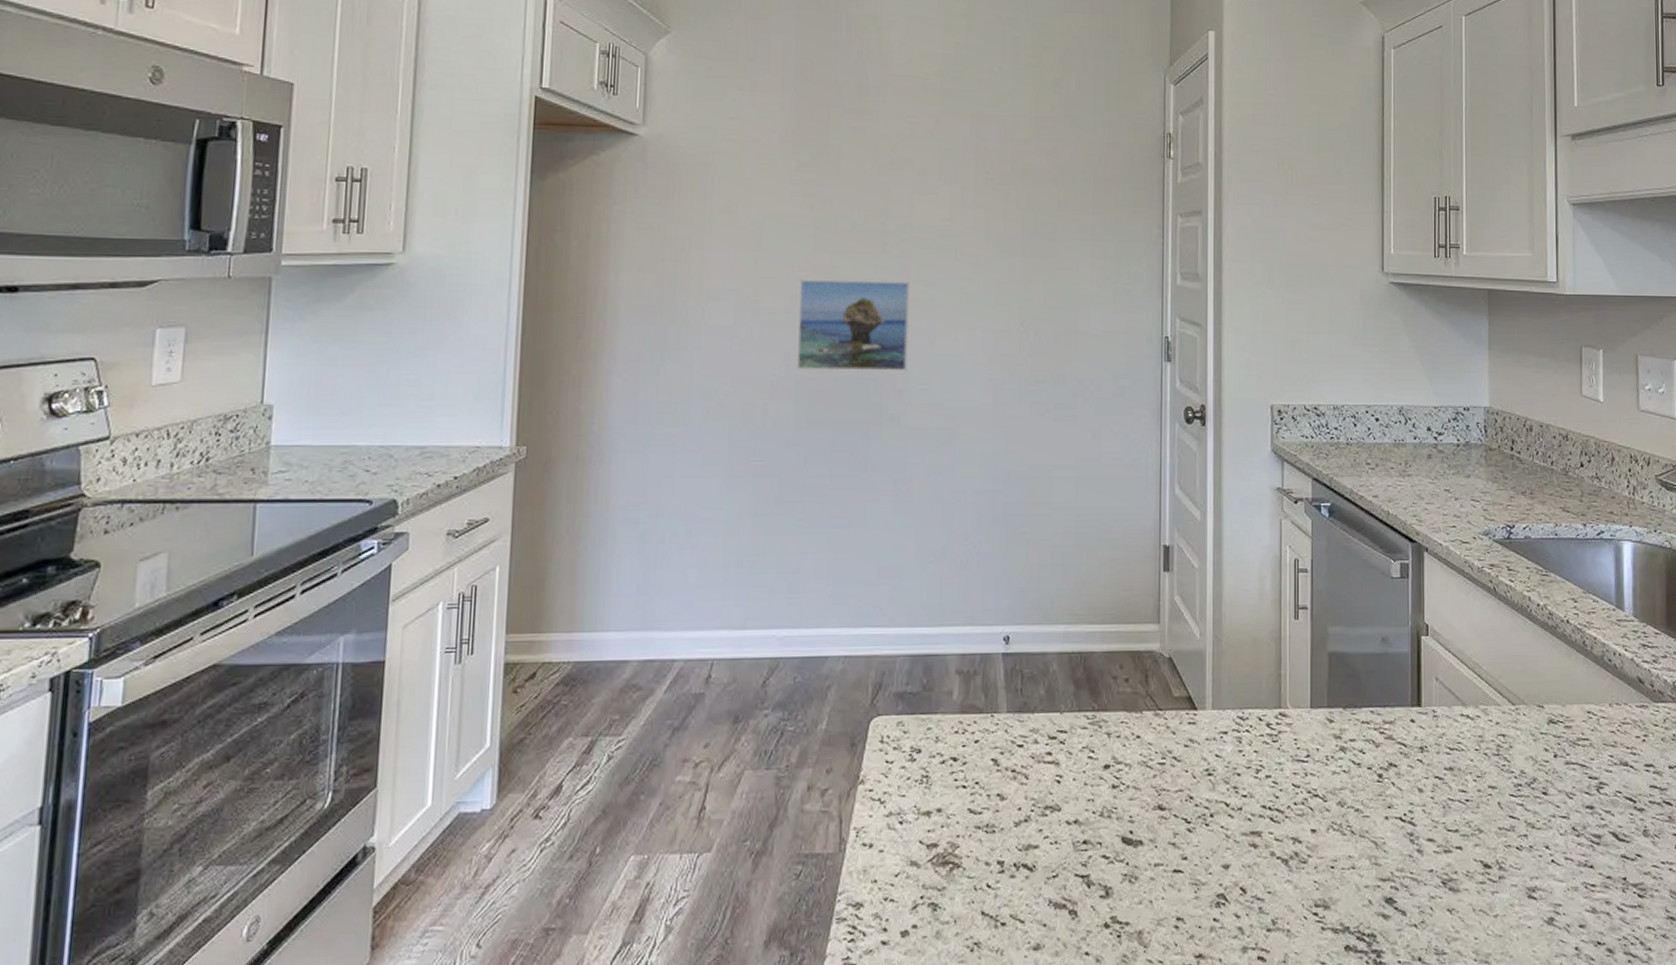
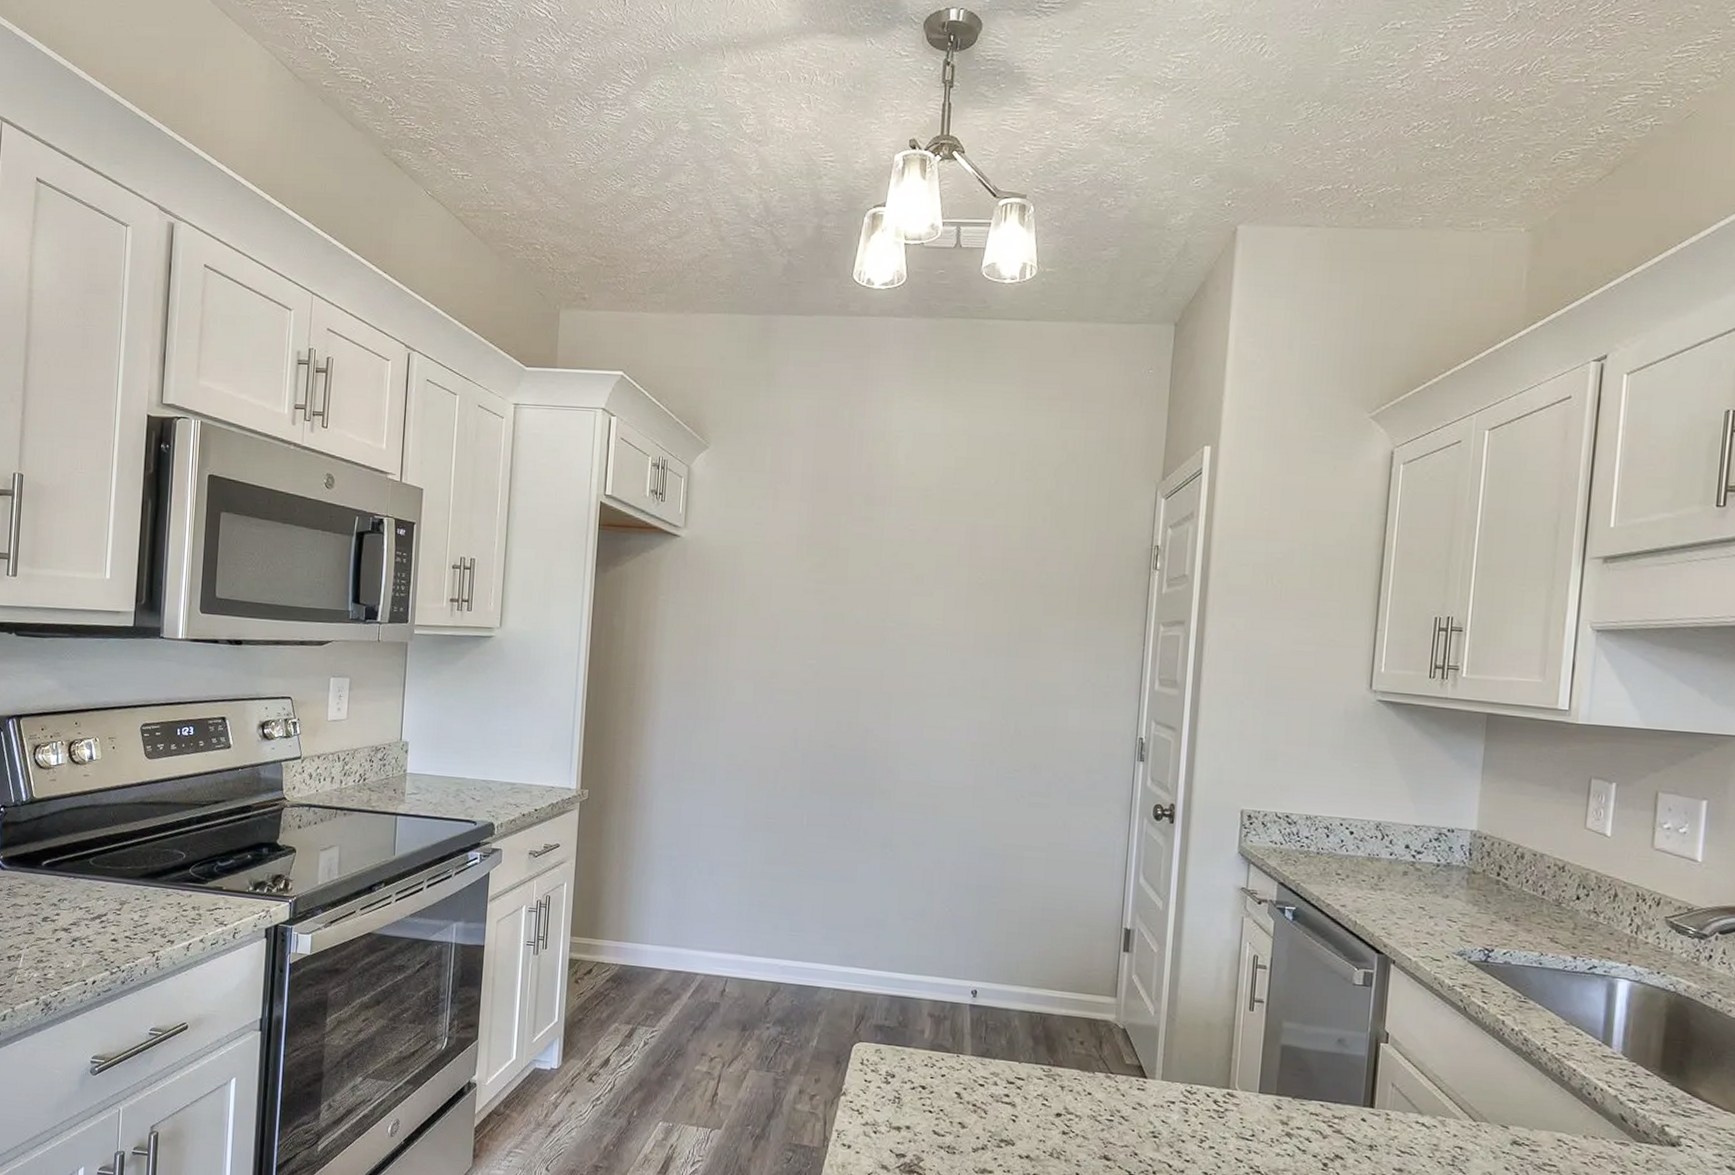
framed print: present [797,279,910,372] -> none [804,666,904,752]

